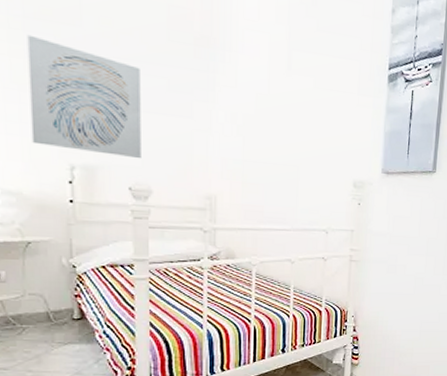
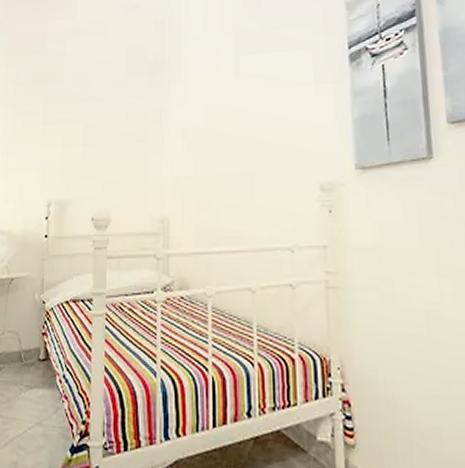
wall art: present [27,34,141,159] -> none [22,96,105,189]

